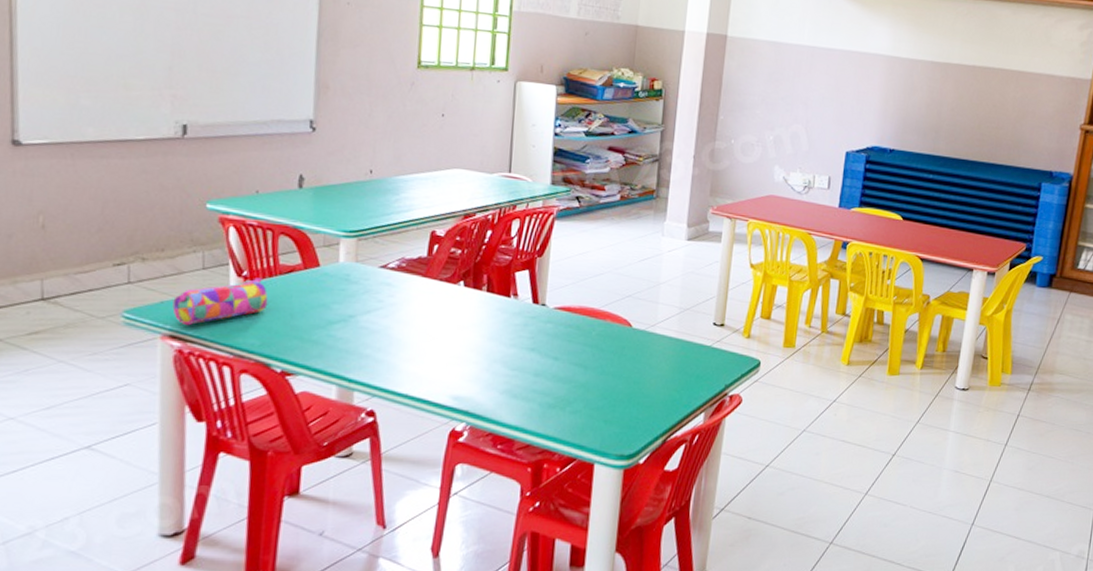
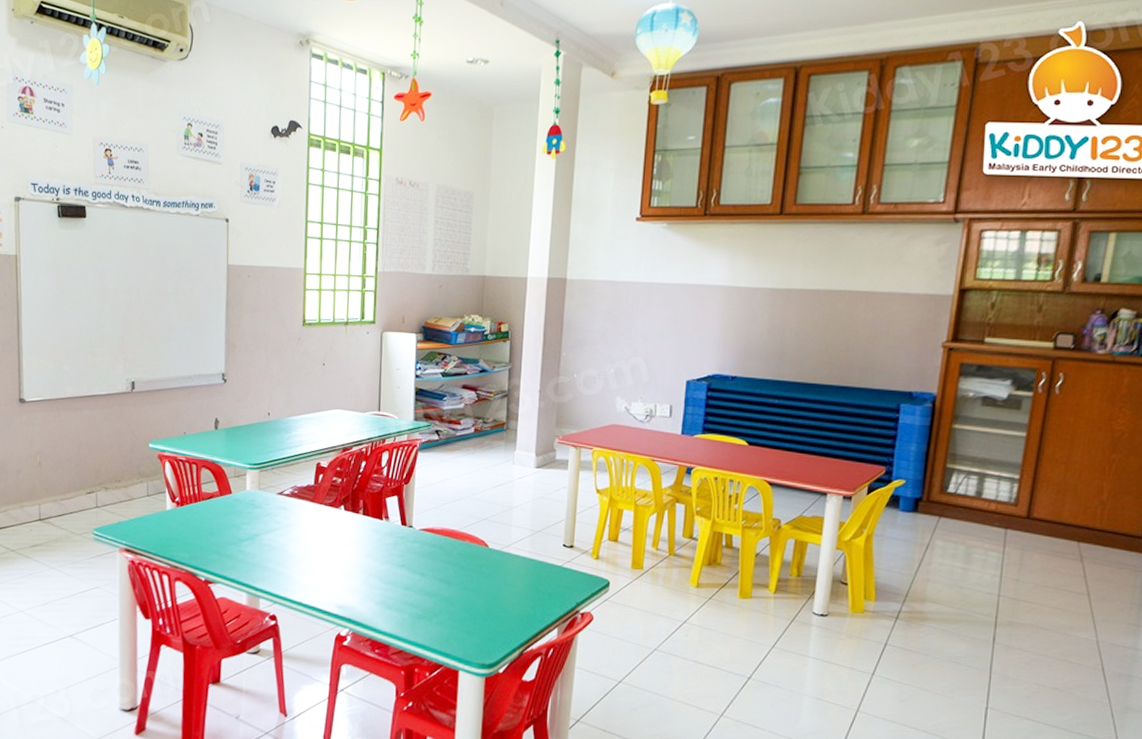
pencil case: present [172,278,268,326] -> none [127,503,195,542]

